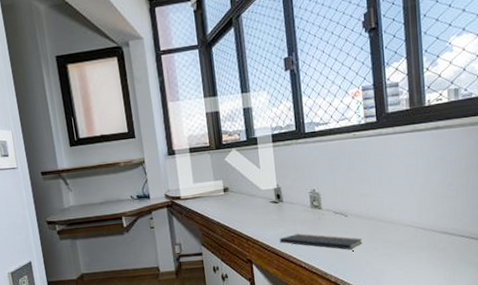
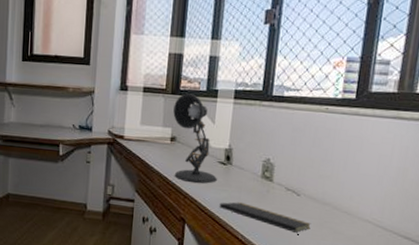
desk lamp: none [220,145,273,226] -> present [173,93,217,184]

